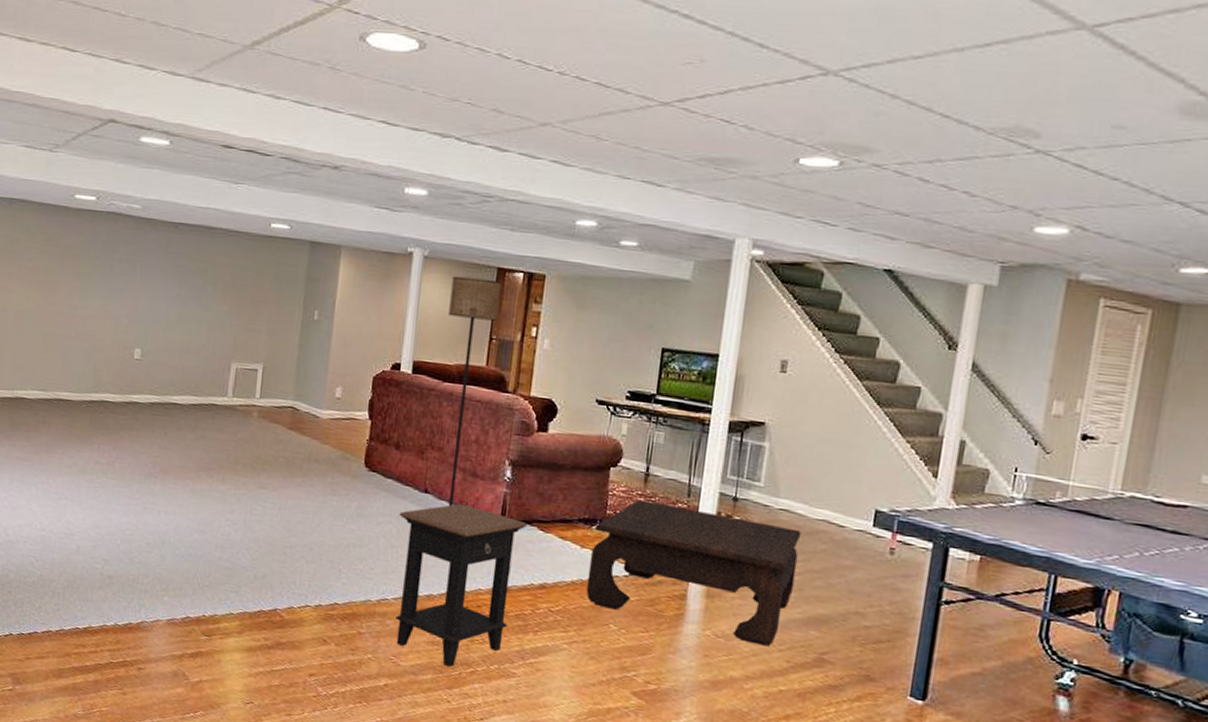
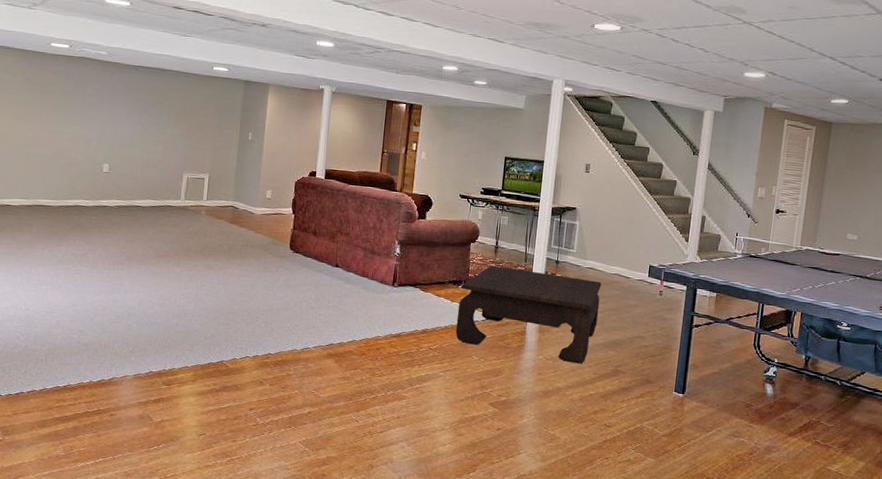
side table: present [396,503,528,668] -> none [316,274,413,396]
floor lamp: present [448,276,502,507] -> none [351,106,390,276]

